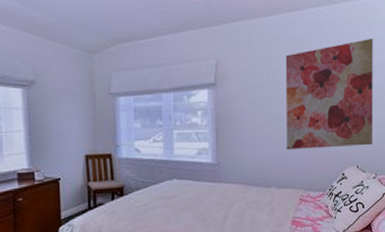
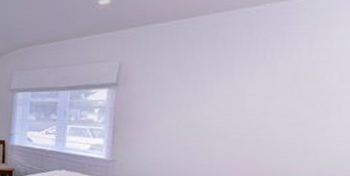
wall art: present [285,38,373,149] -> none [200,37,340,162]

